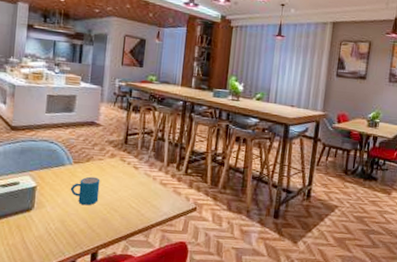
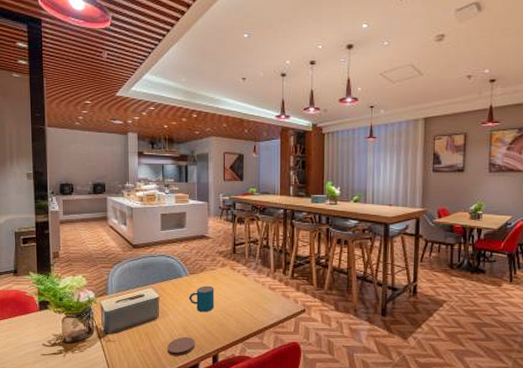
coaster: none [40,231,73,252] -> present [167,336,195,356]

